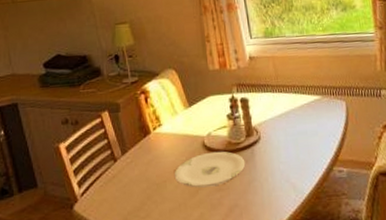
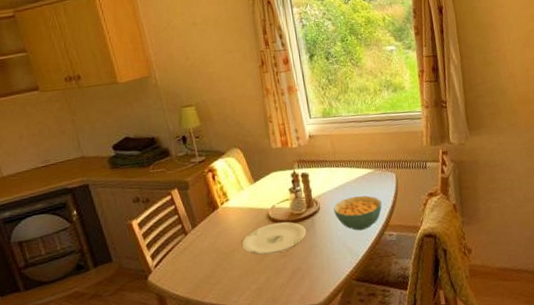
cereal bowl: none [275,125,331,165] -> present [333,195,382,231]

